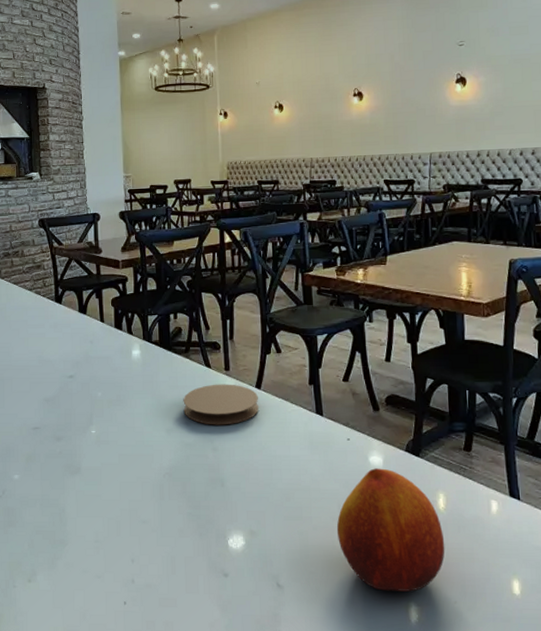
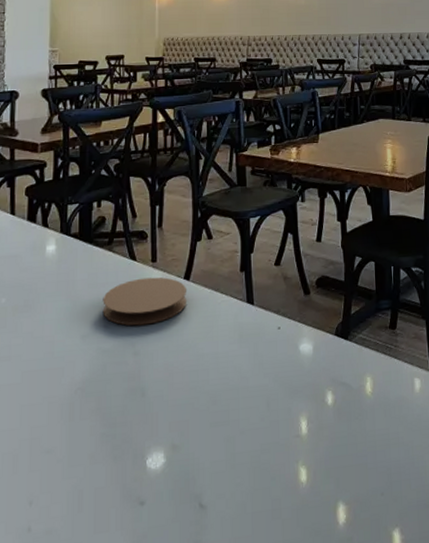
fruit: present [336,468,445,592] -> none [265,356,372,494]

